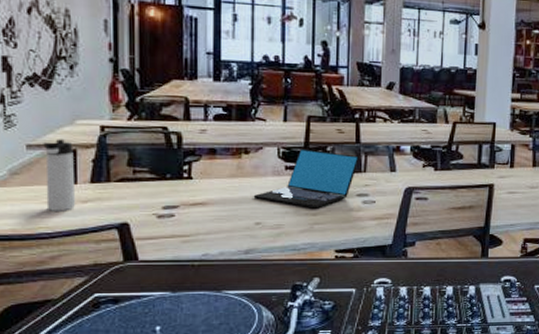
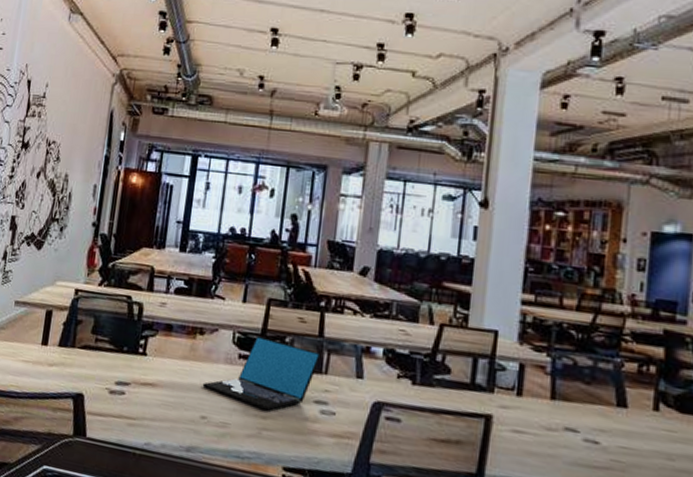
thermos bottle: present [43,139,76,211] -> none [20,298,51,373]

